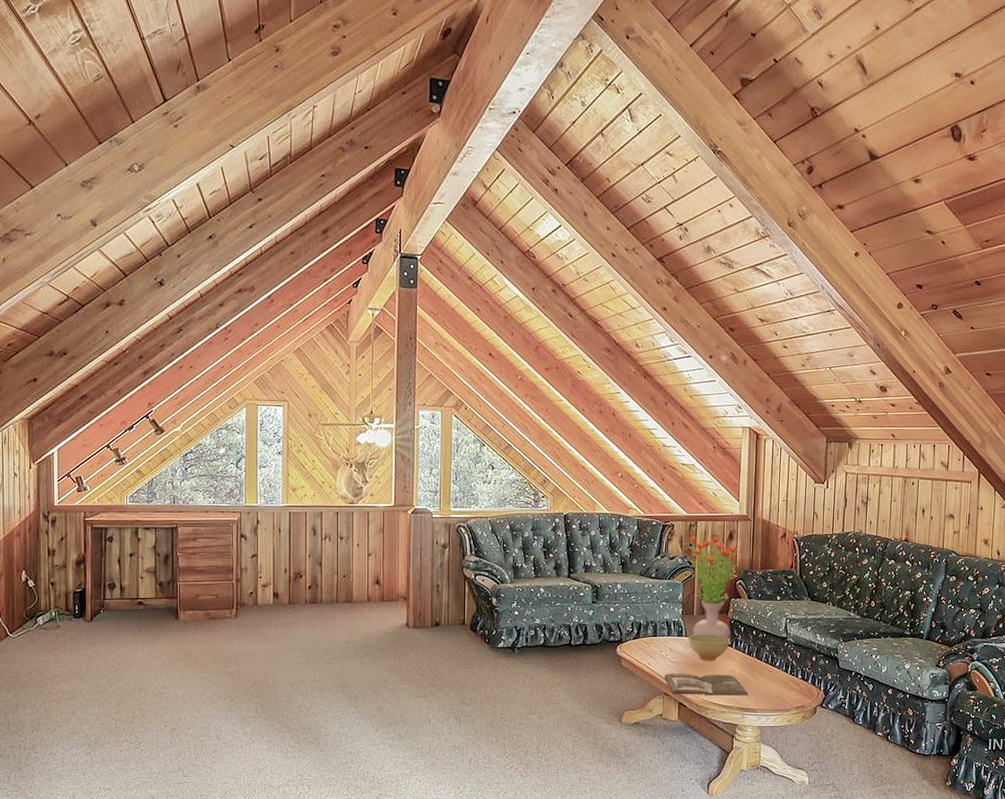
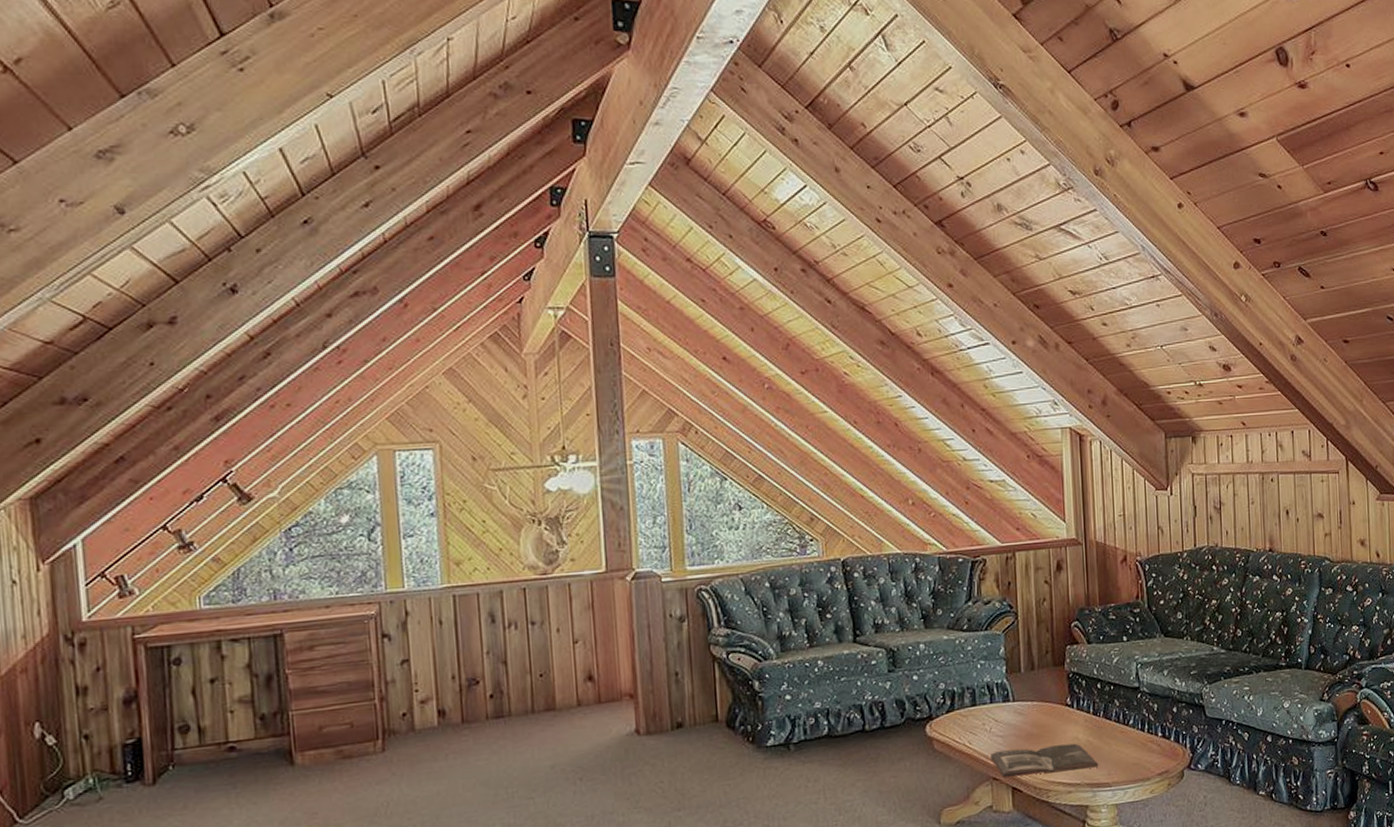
flower arrangement: present [683,535,740,640] -> none [999,569,1072,699]
bowl: present [688,634,730,662] -> none [1016,694,1070,731]

